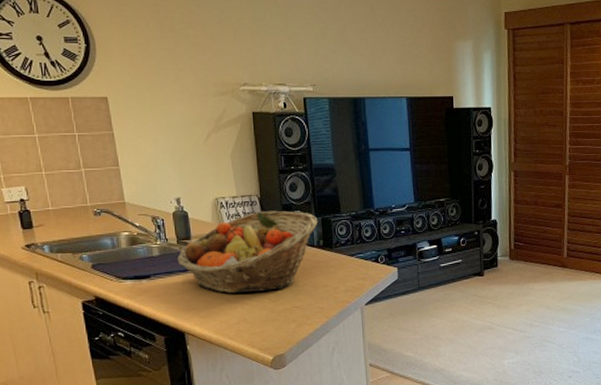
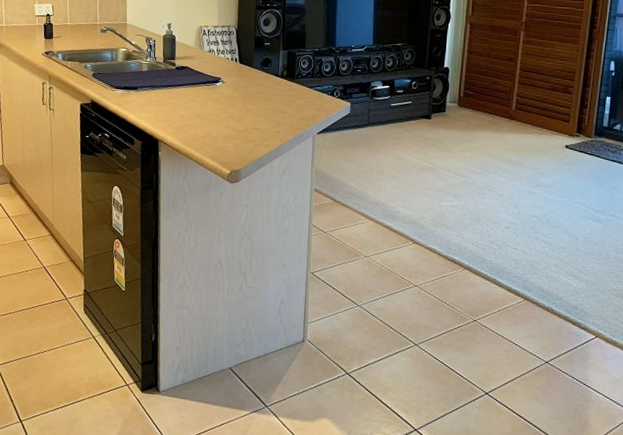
fruit basket: present [177,210,318,294] -> none [161,40,285,112]

